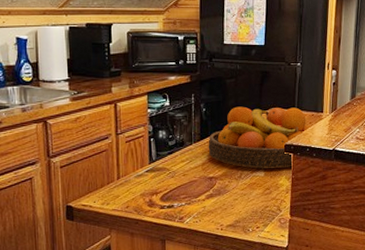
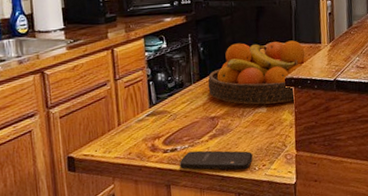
smartphone: none [175,209,247,231] -> present [179,150,253,170]

